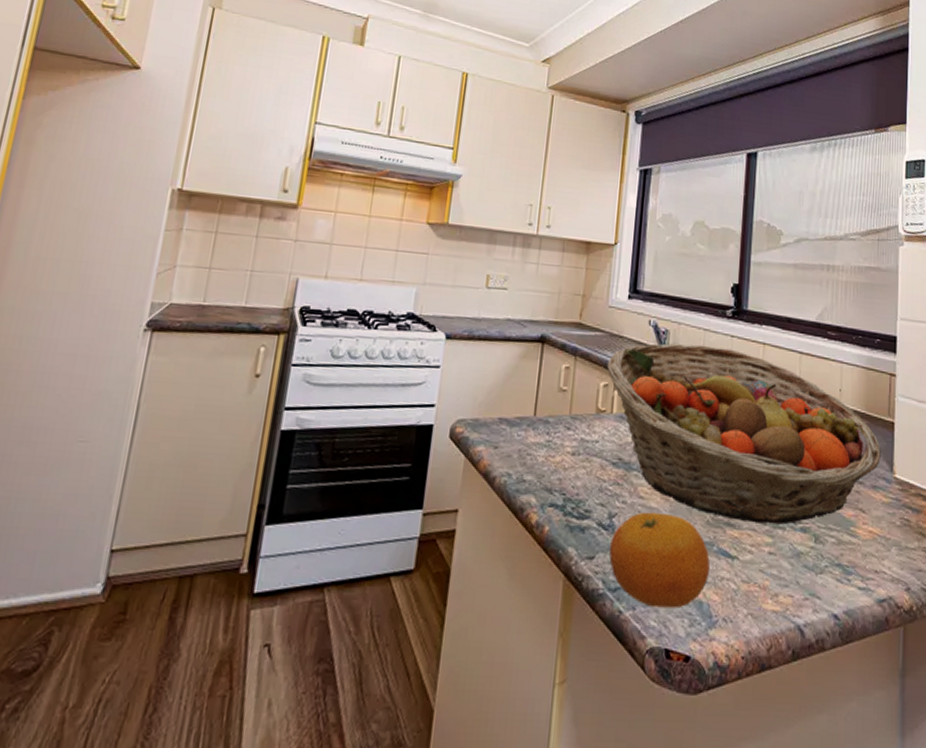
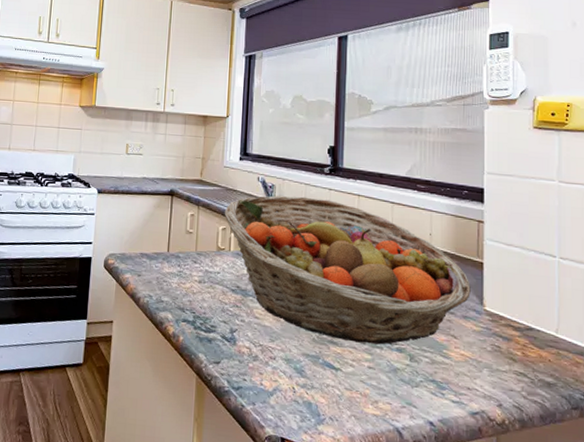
fruit: present [609,512,710,609] -> none [232,329,316,407]

